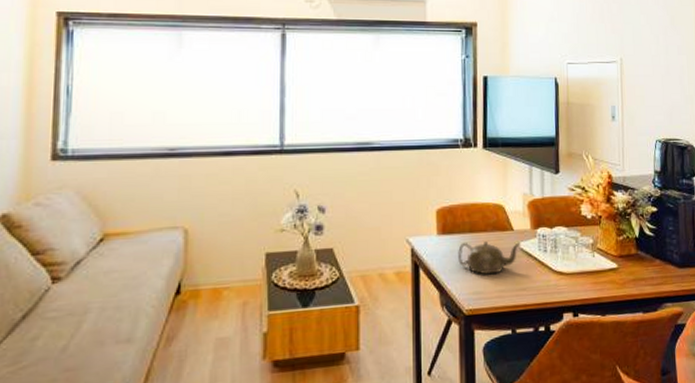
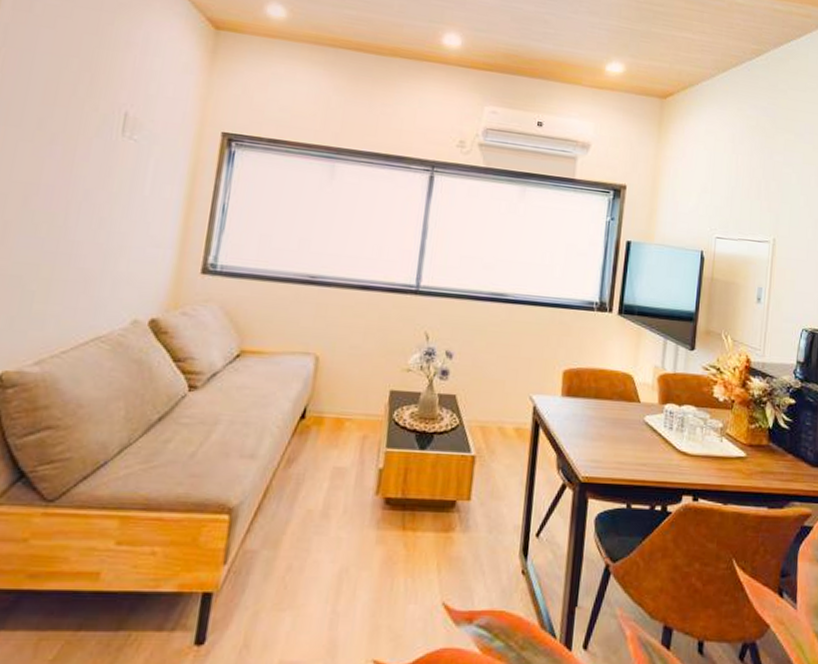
teapot: present [458,241,521,275] -> none [580,408,646,445]

